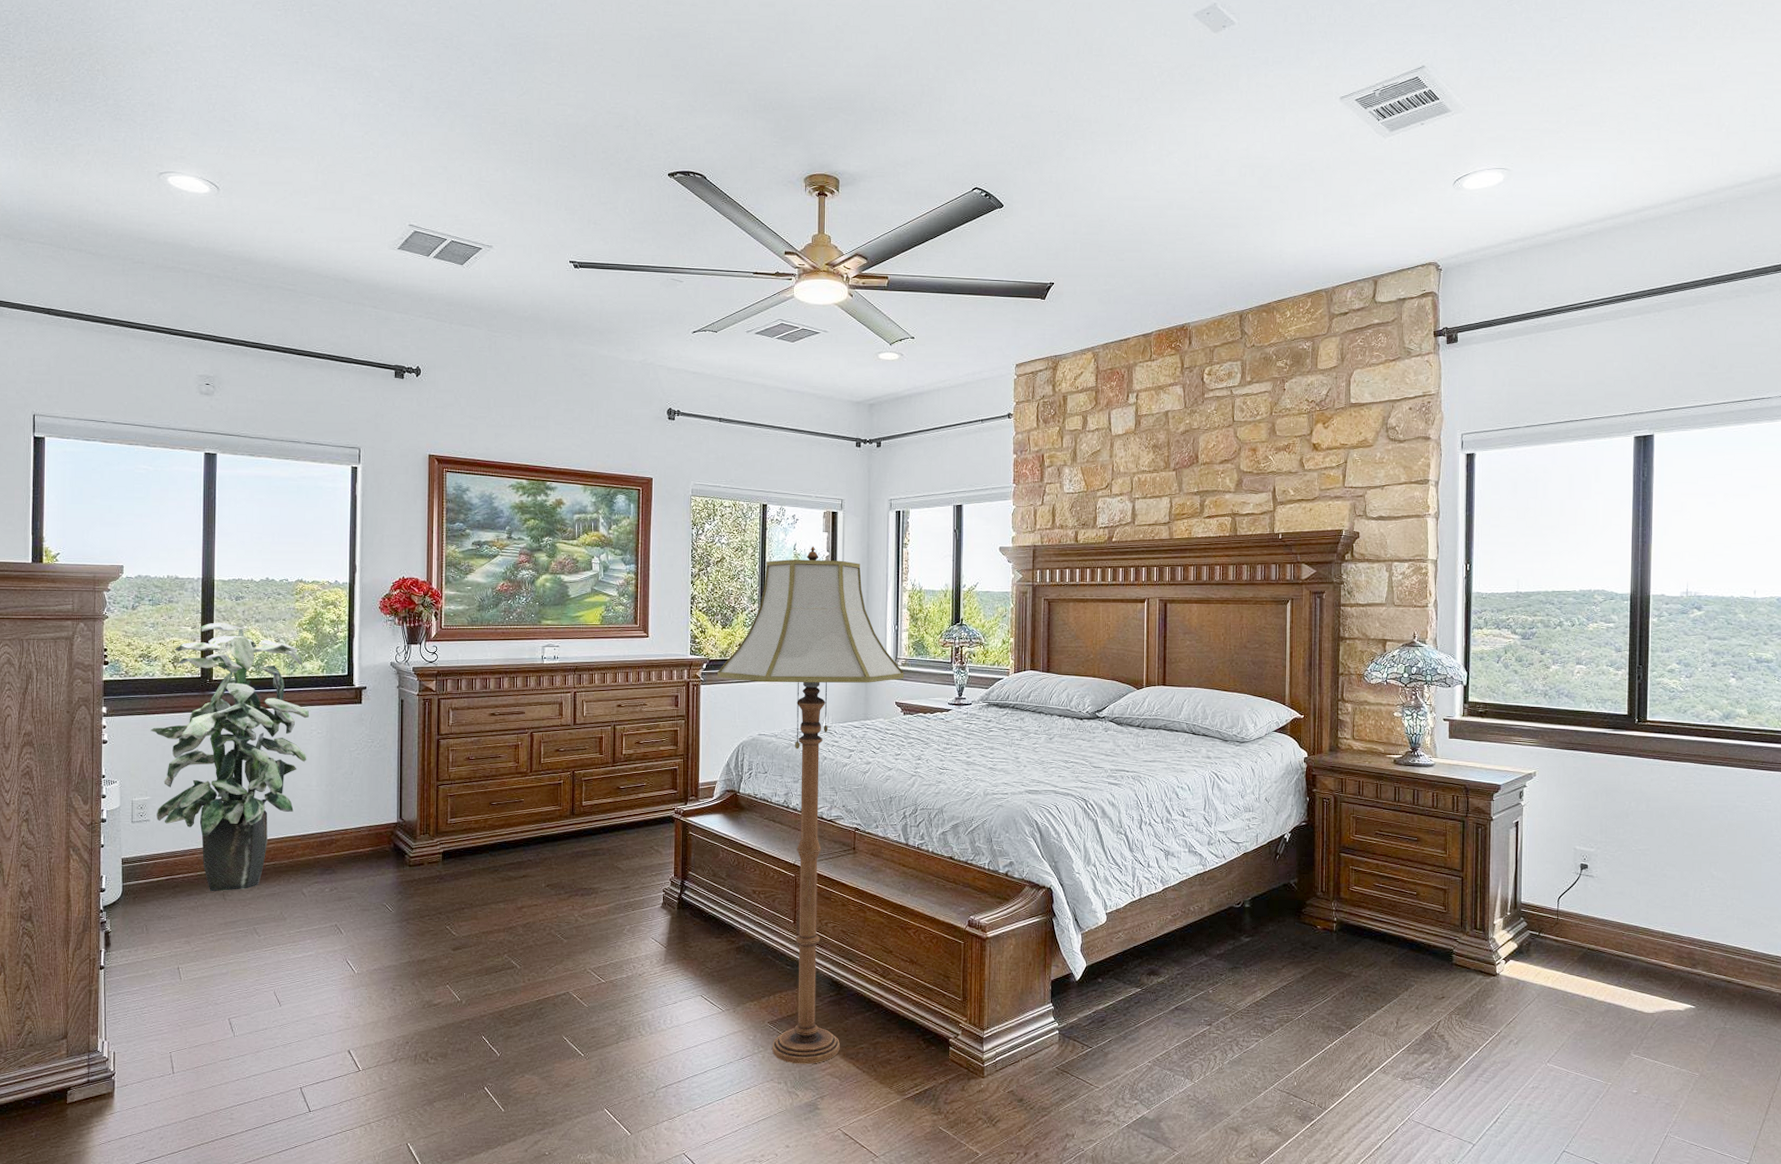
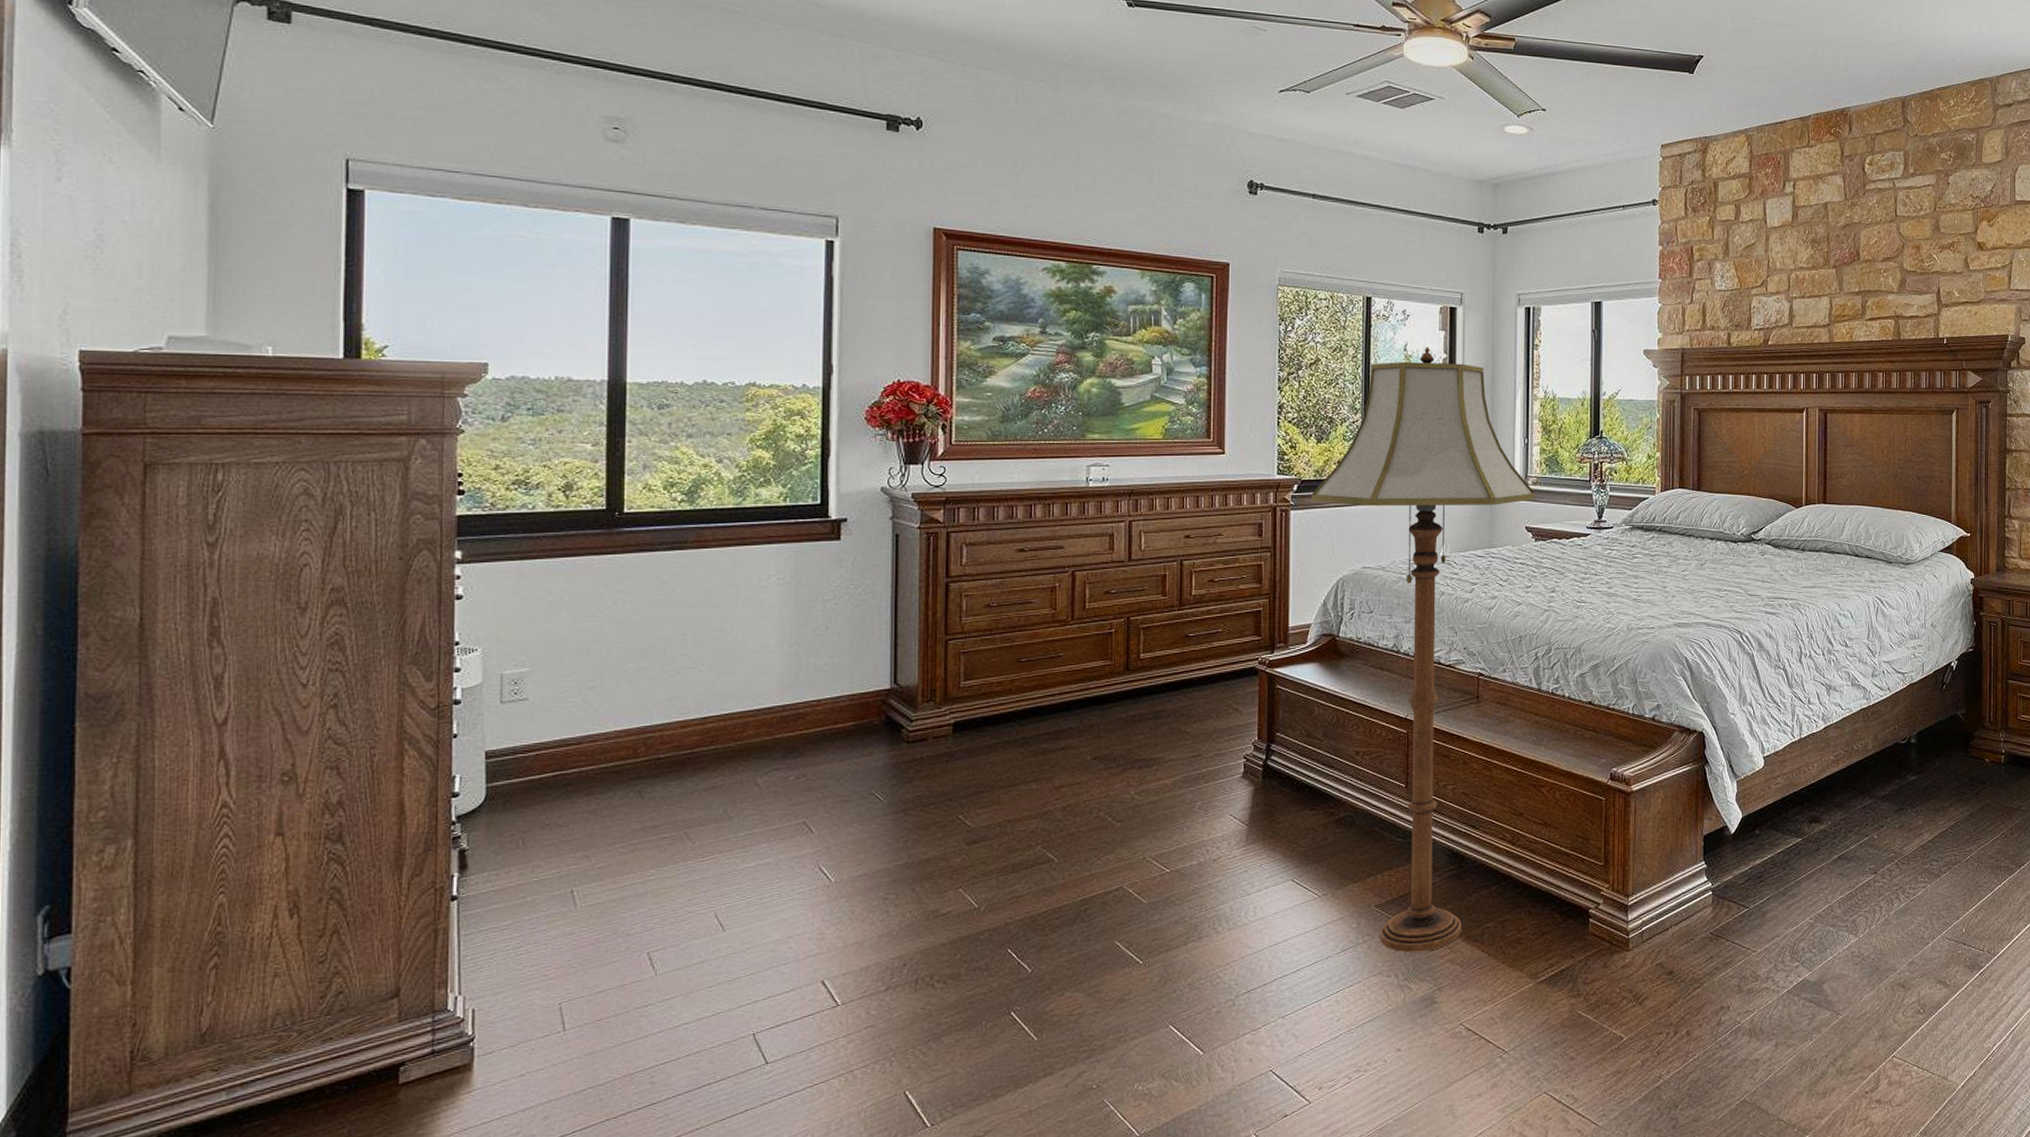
indoor plant: present [150,622,310,892] -> none [529,437,767,789]

